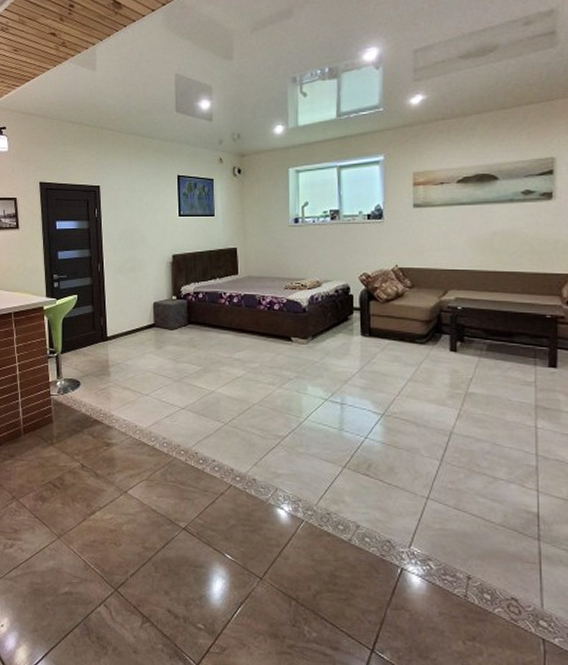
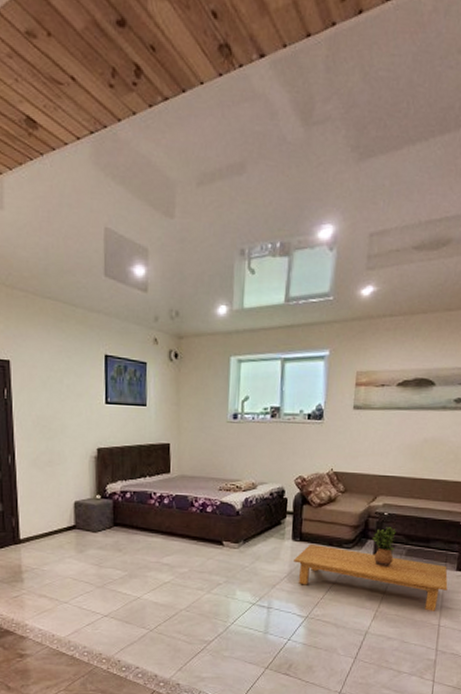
coffee table: none [365,339,541,411] -> present [294,543,448,611]
potted plant: none [448,321,473,364] -> present [373,527,396,568]

